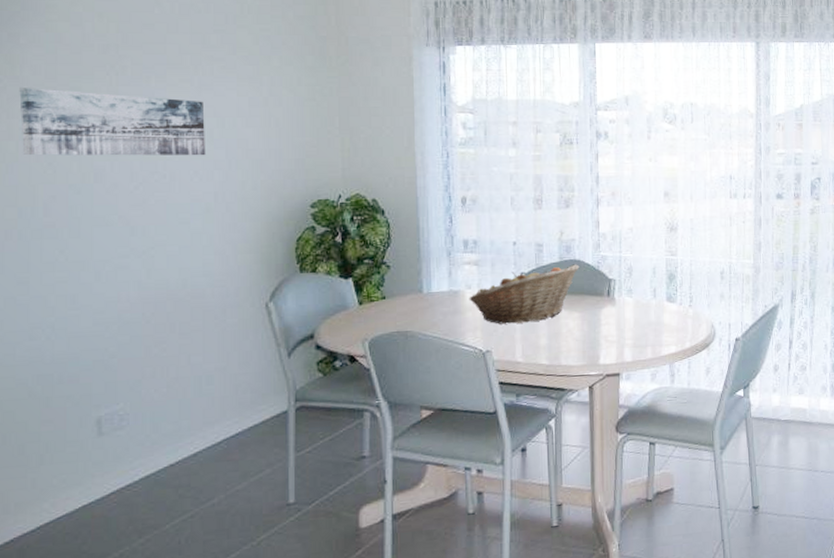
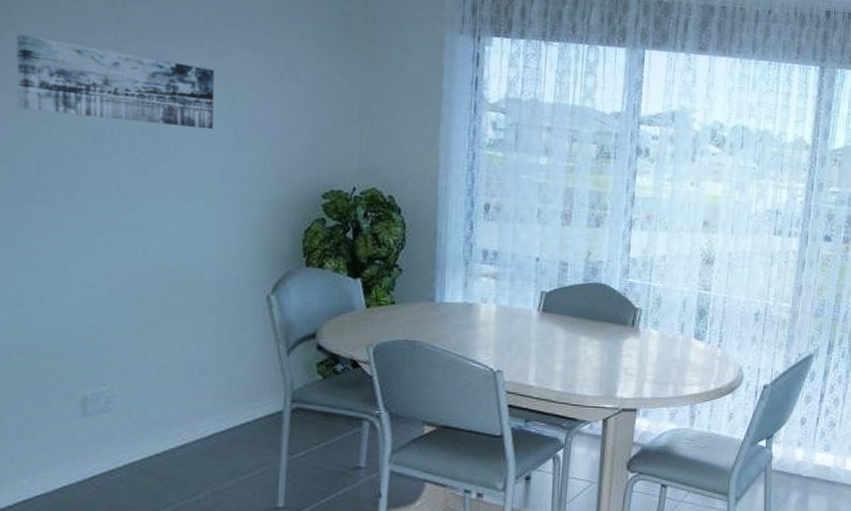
fruit basket: present [469,264,580,324] -> none [483,288,605,345]

